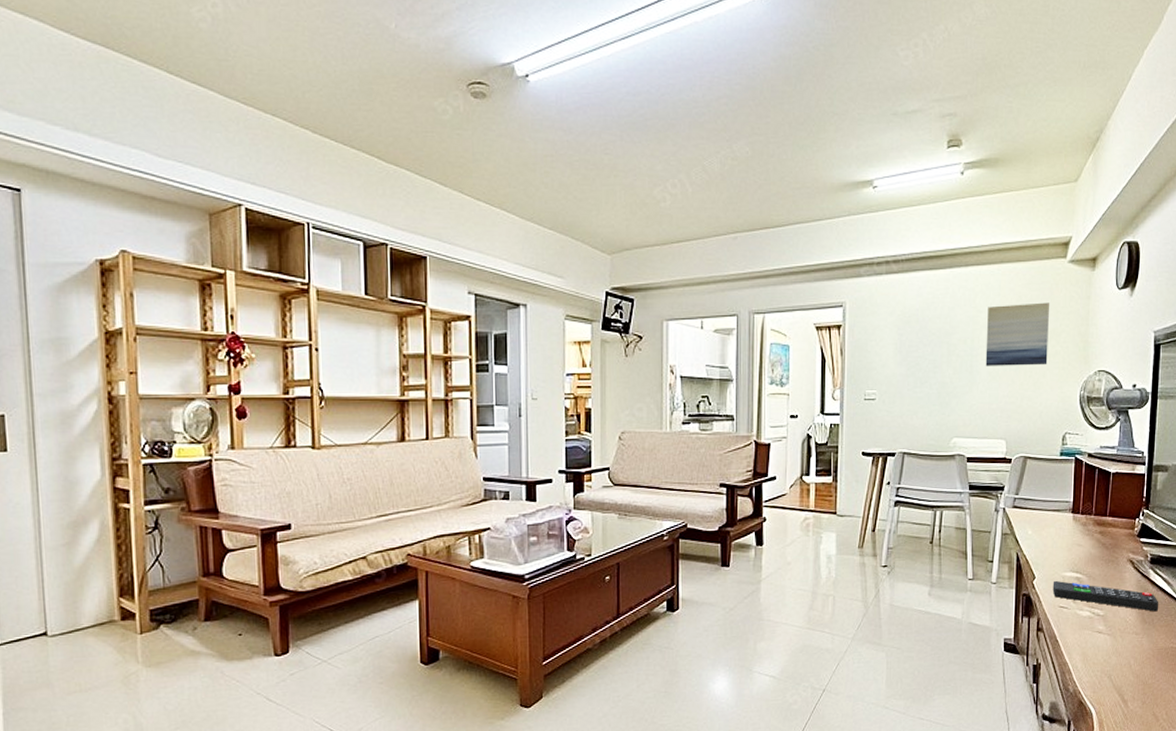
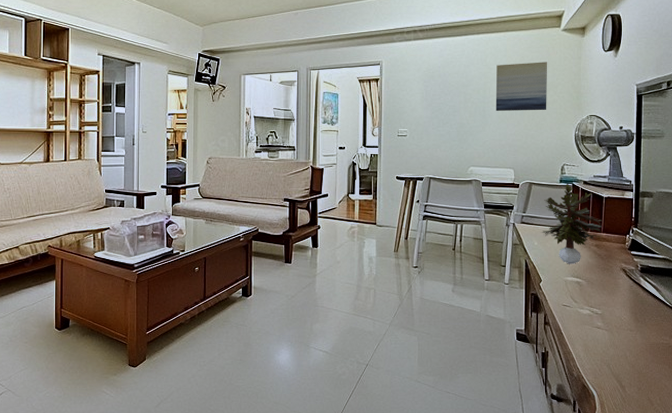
potted plant: none [1036,457,1109,557] -> present [541,184,603,264]
remote control: present [1052,580,1159,612] -> none [556,283,650,313]

